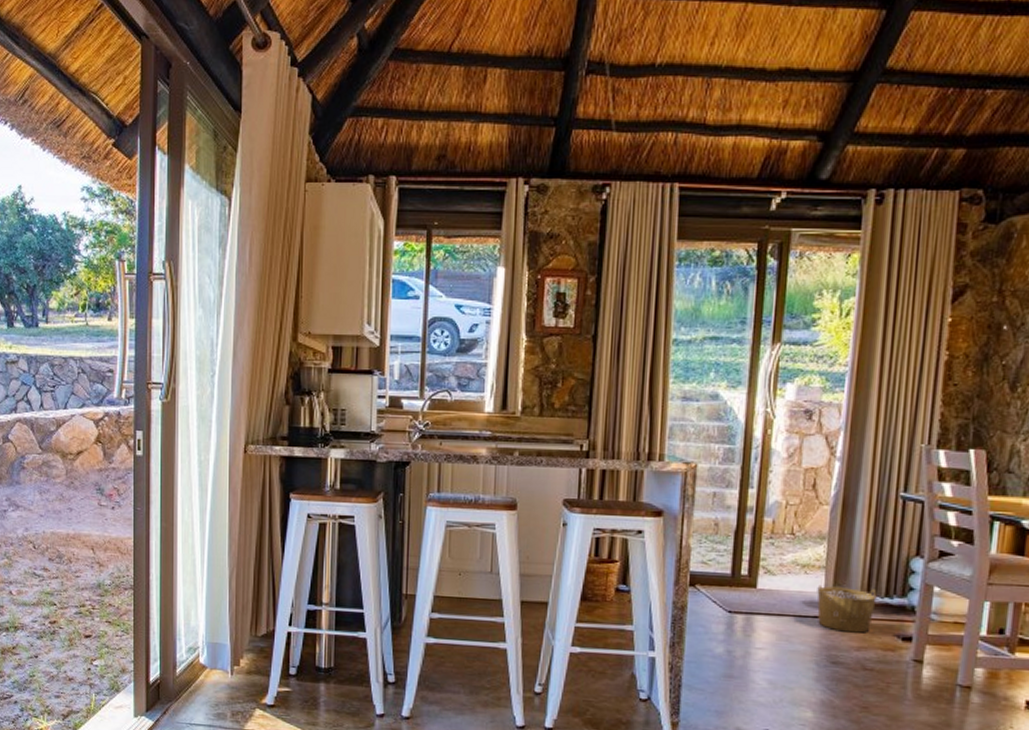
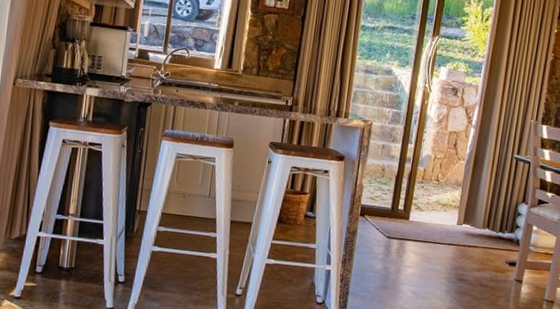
basket: present [817,584,877,633] -> none [451,220,494,258]

